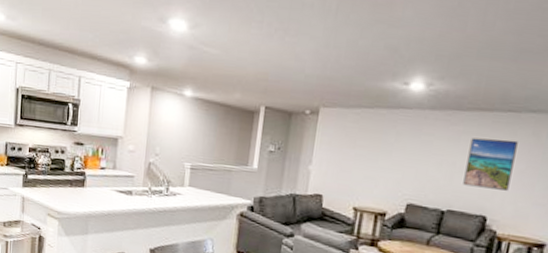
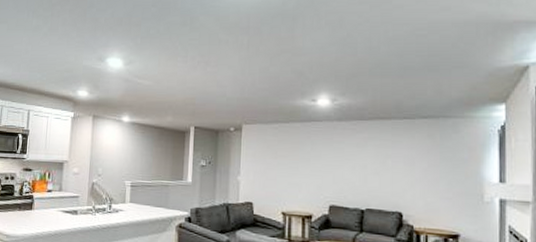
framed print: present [463,137,518,191] -> none [376,142,417,188]

